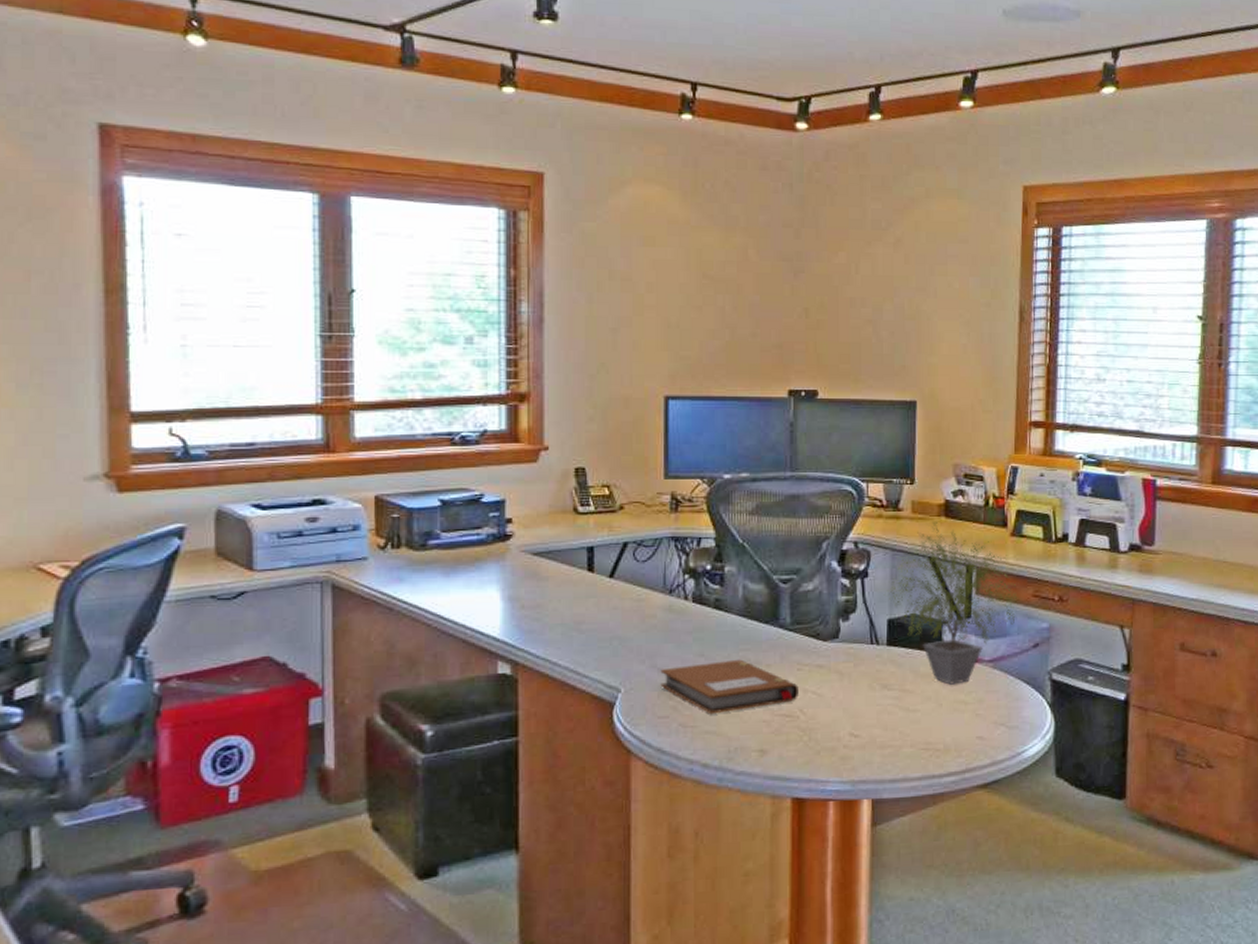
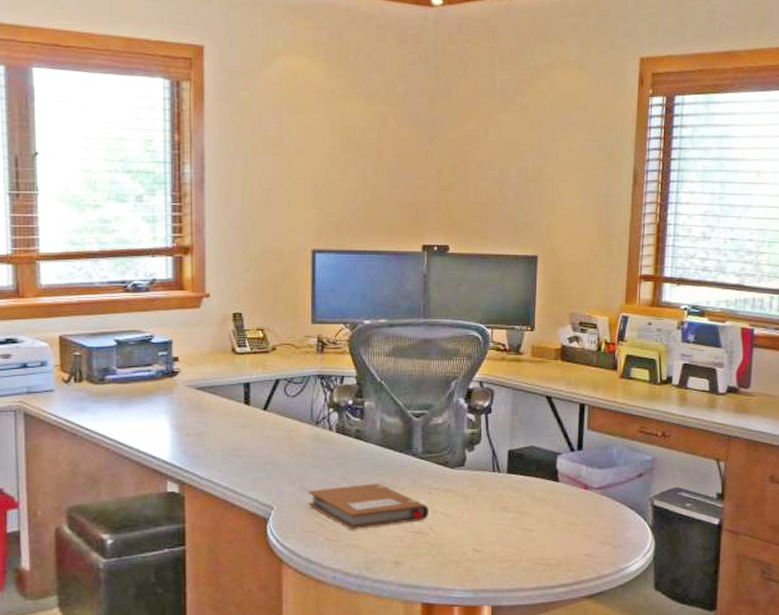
potted plant: present [883,521,1017,685] -> none [505,364,624,508]

